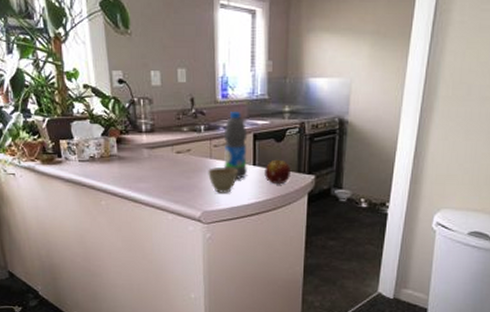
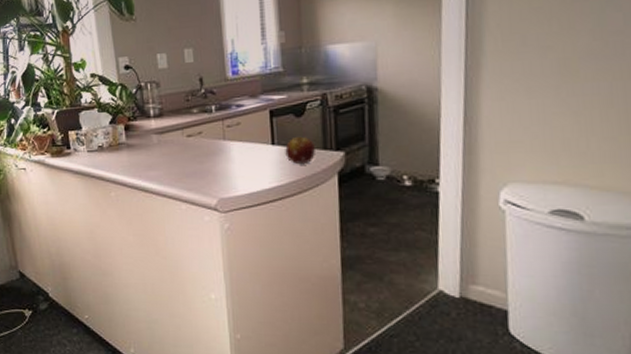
cup: present [208,168,238,193] -> none [222,149,255,178]
water bottle: present [223,112,248,179] -> none [236,88,266,161]

